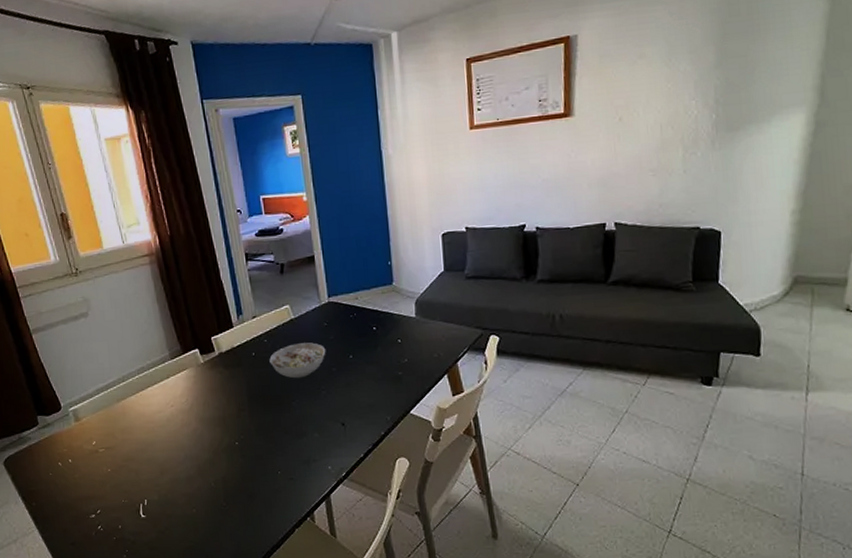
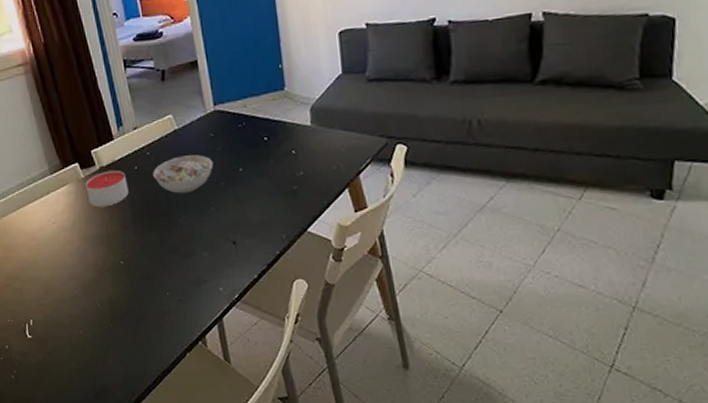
candle: none [204,355,246,391] -> present [85,170,129,208]

